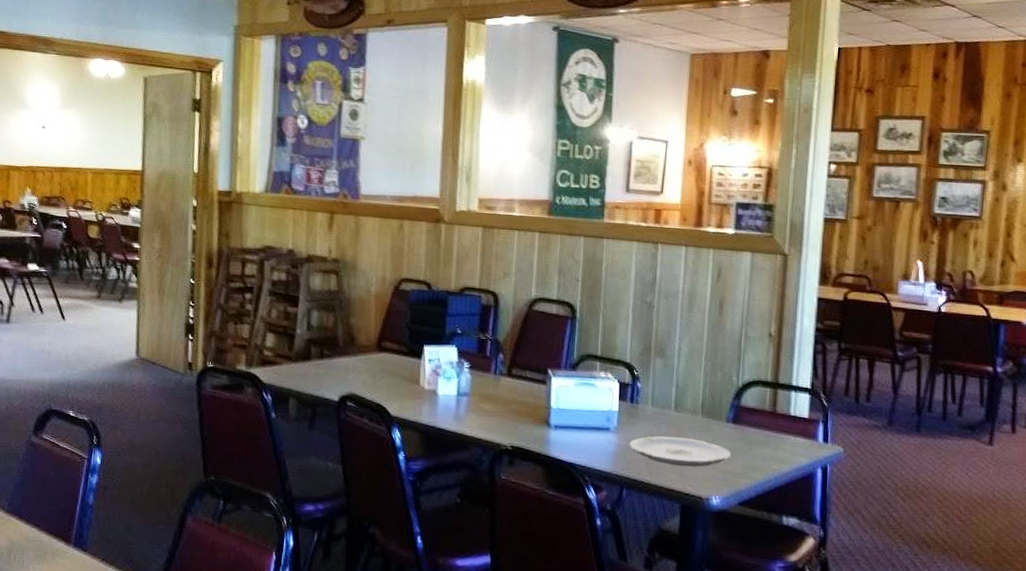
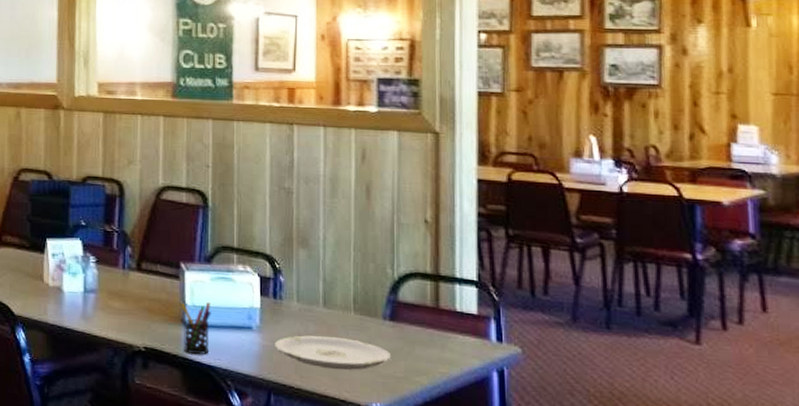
pen holder: none [546,406,574,453] -> present [180,302,212,354]

